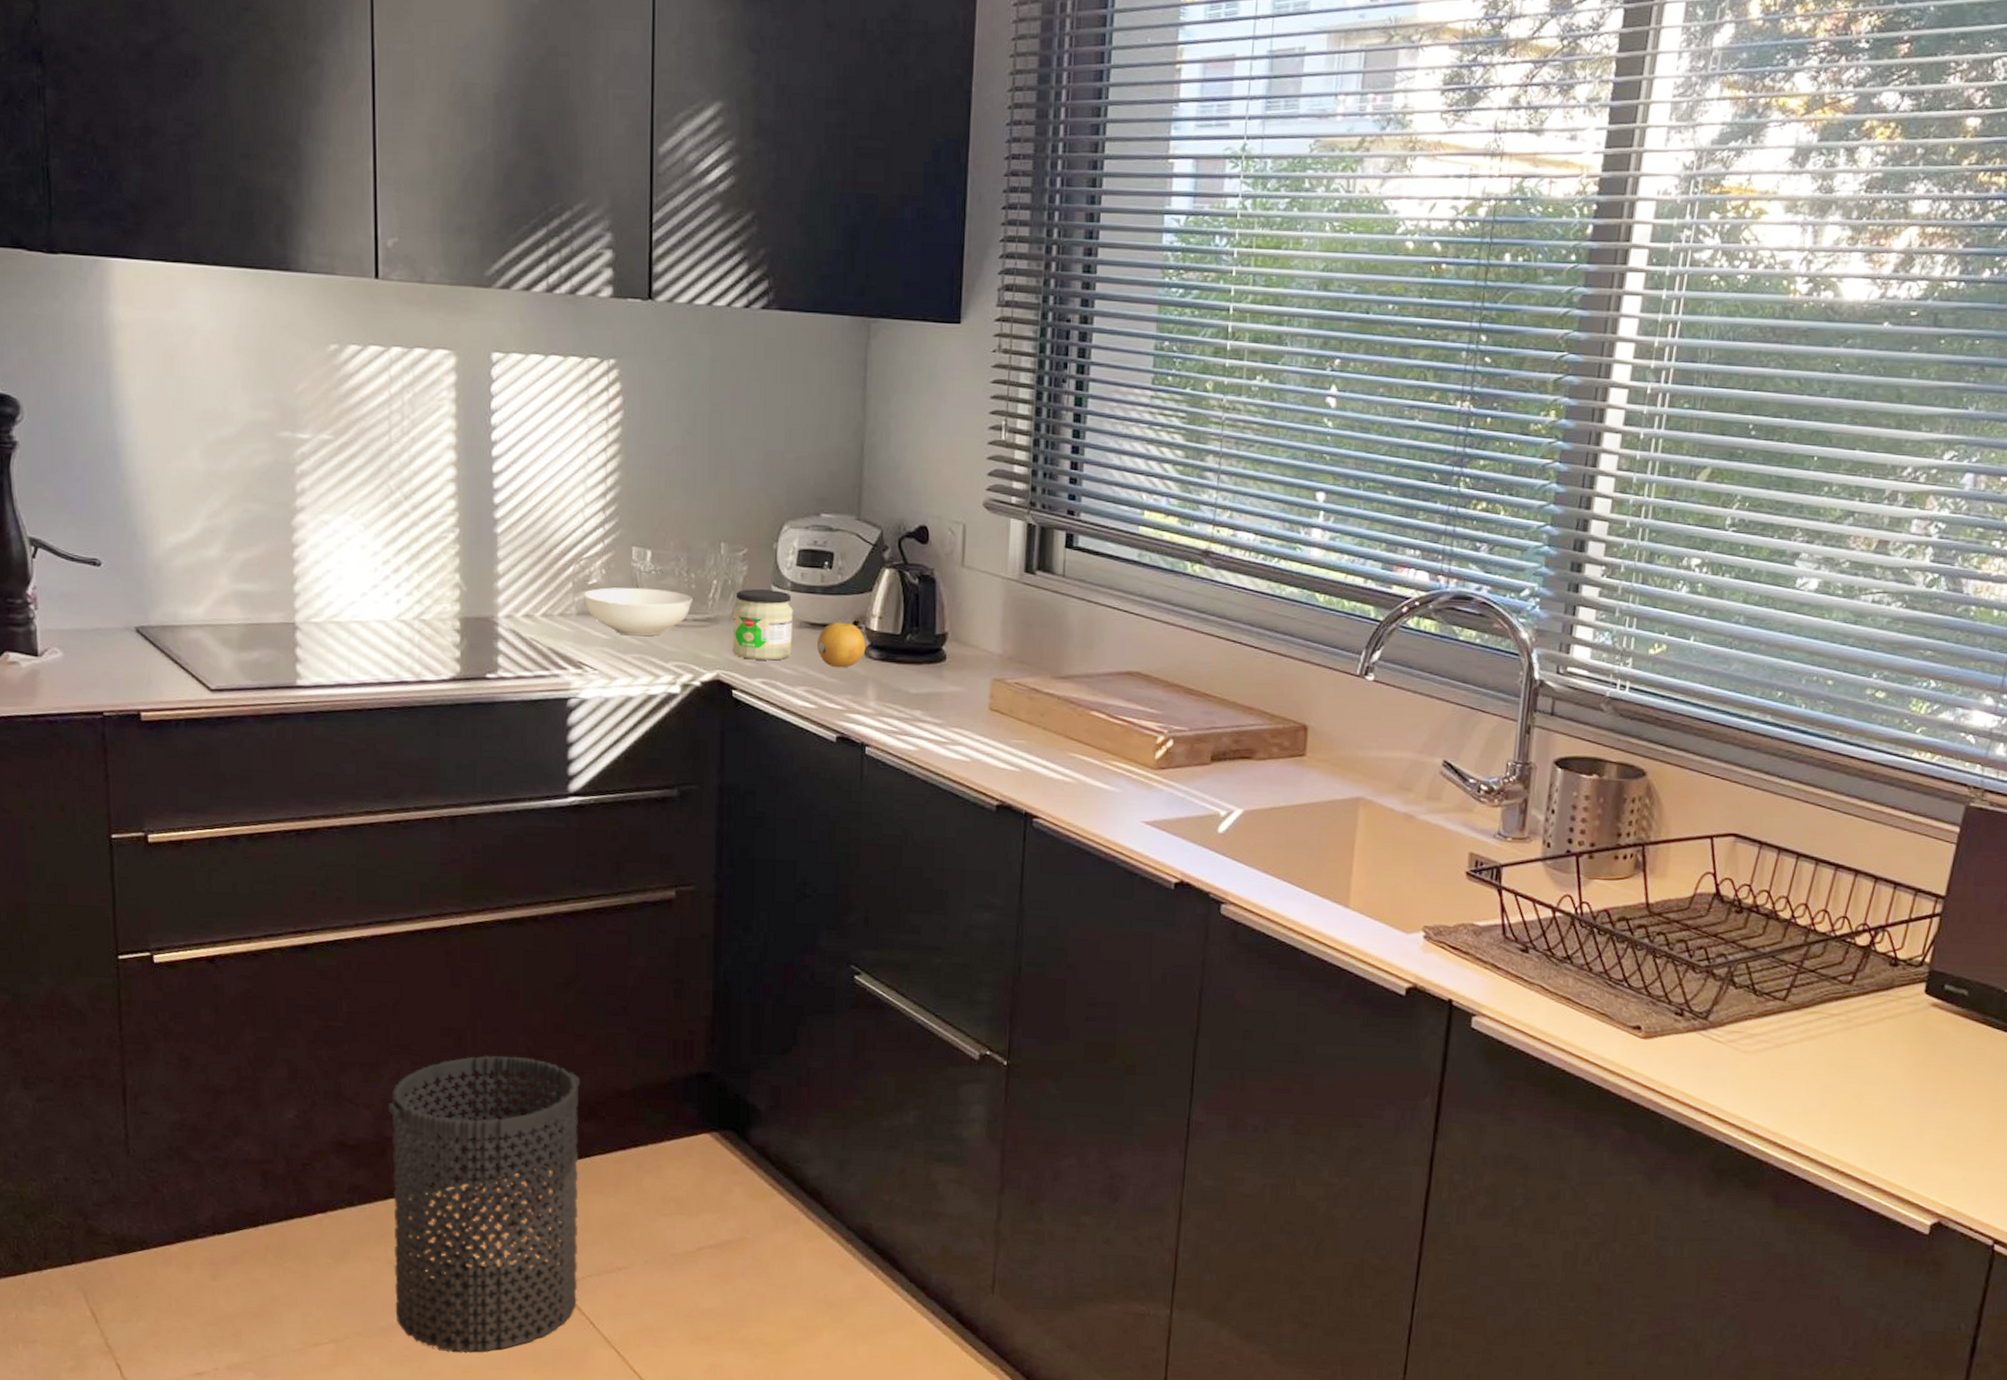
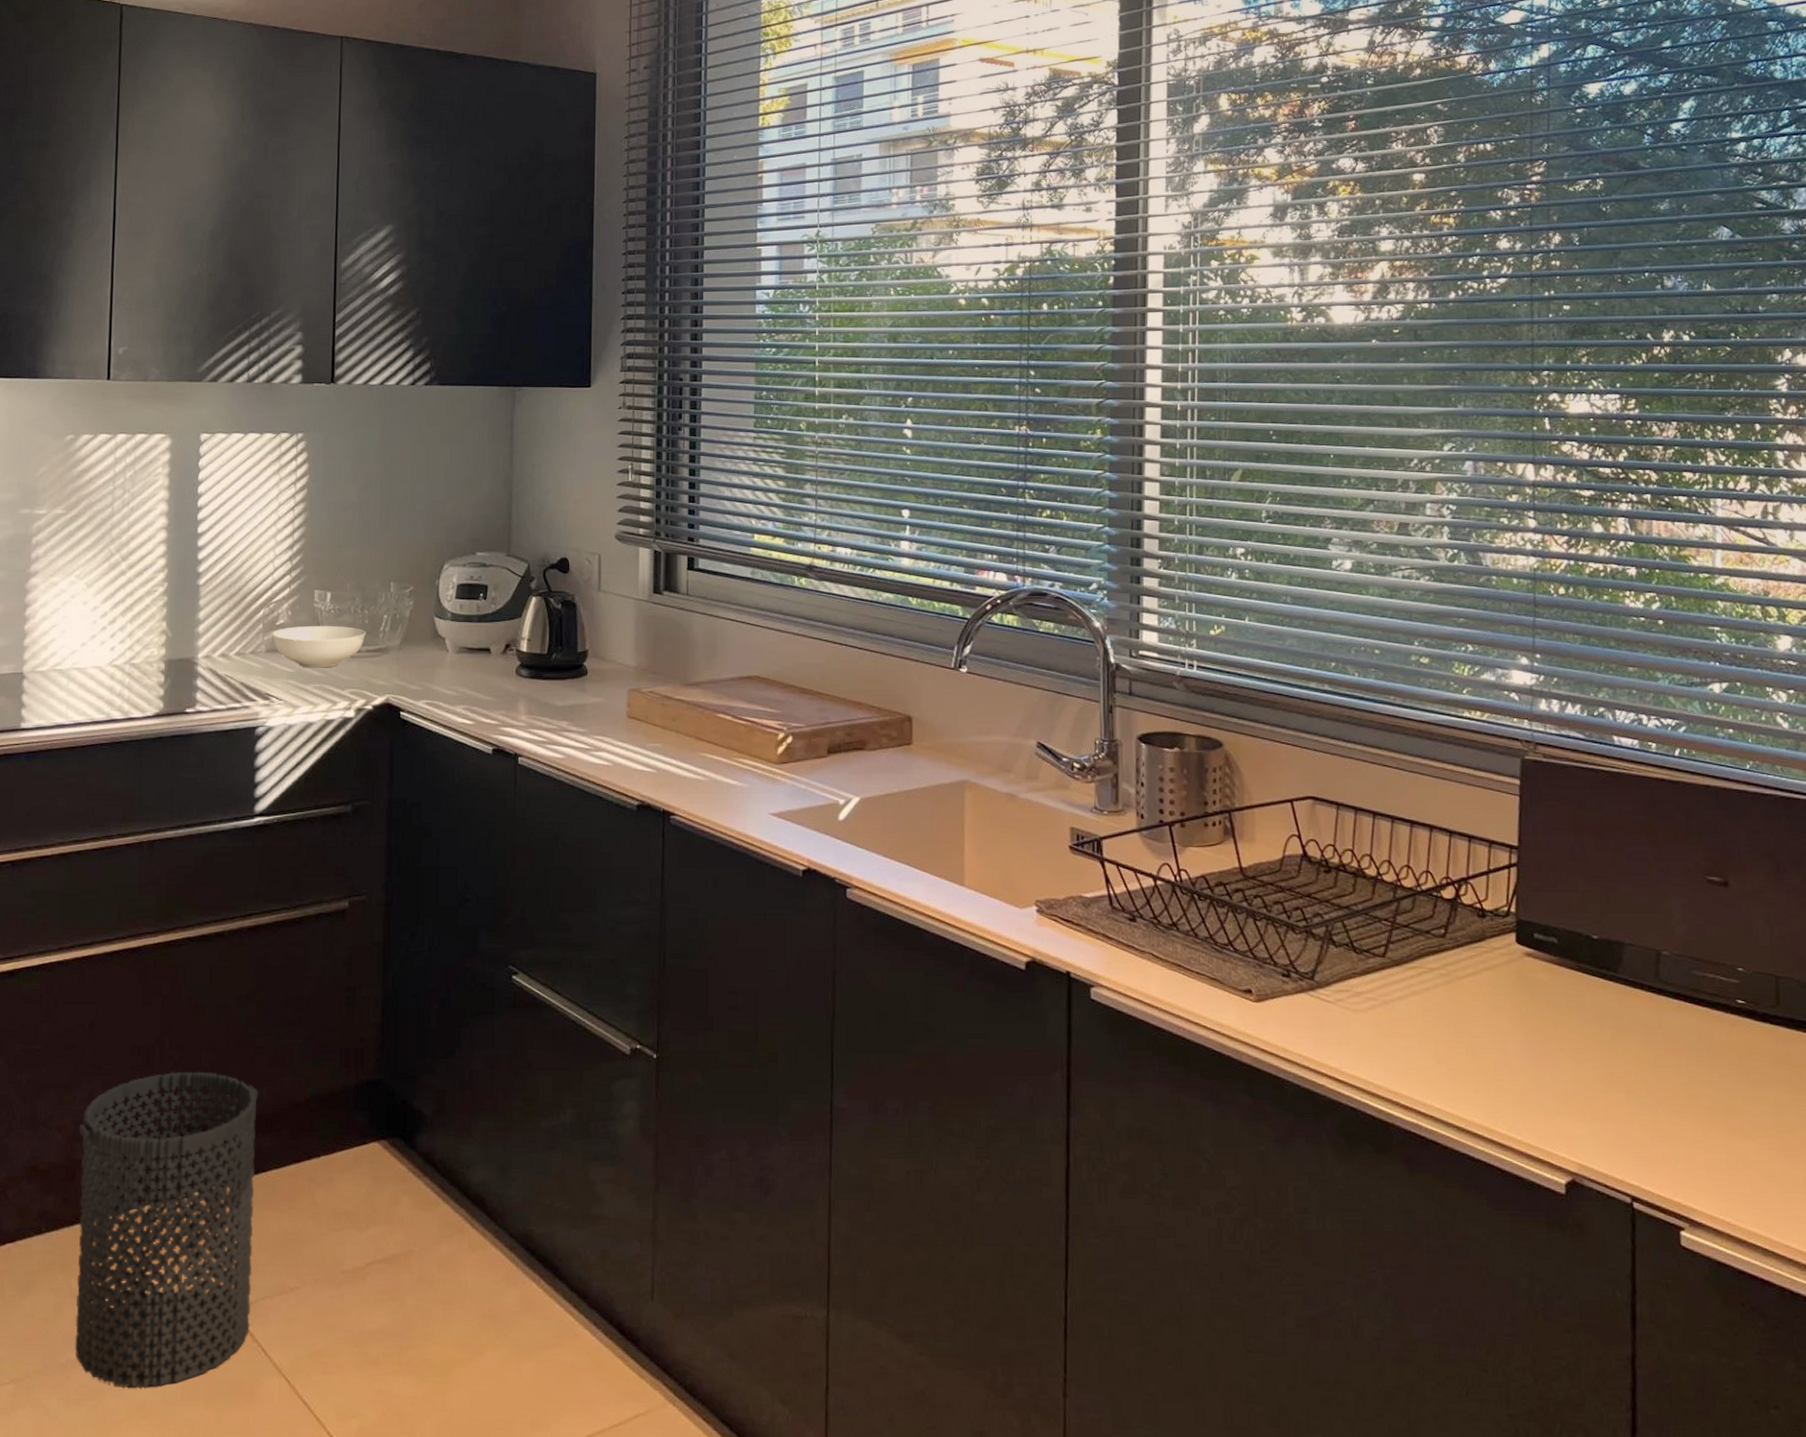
jar: present [732,589,793,661] -> none [400,621,453,683]
fruit: present [816,622,866,668] -> none [474,646,517,687]

